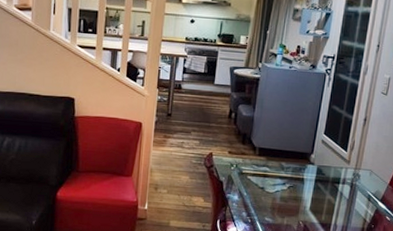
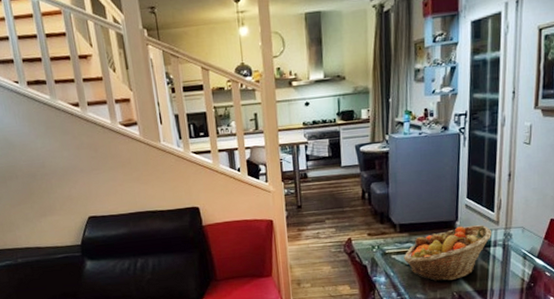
fruit basket: none [258,159,343,210] -> present [404,225,492,282]

